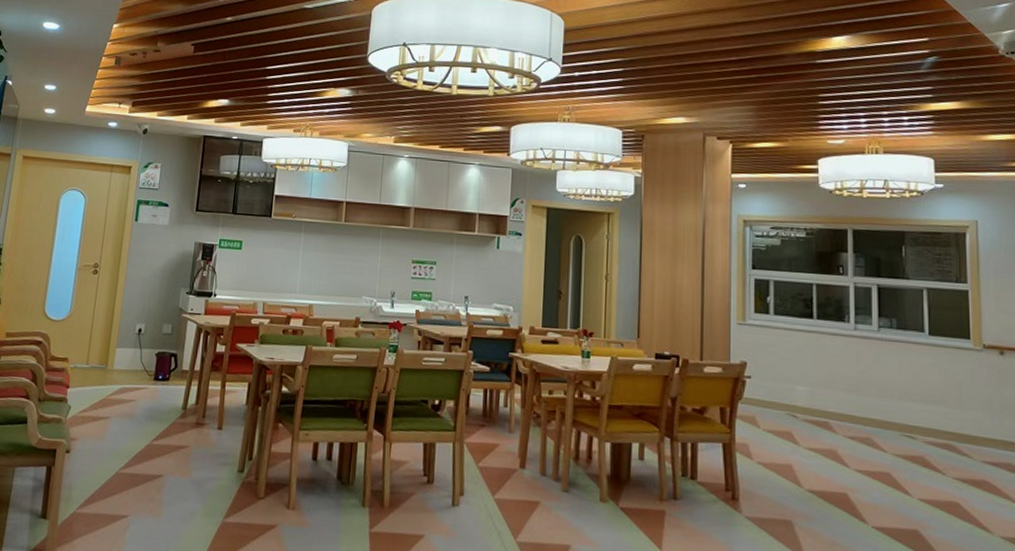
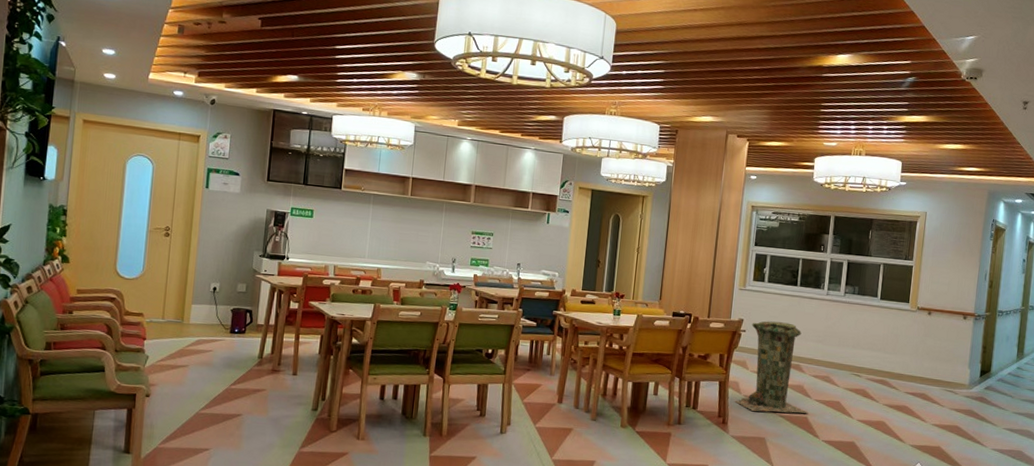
trash can: none [745,364,848,489] -> present [734,321,809,414]

